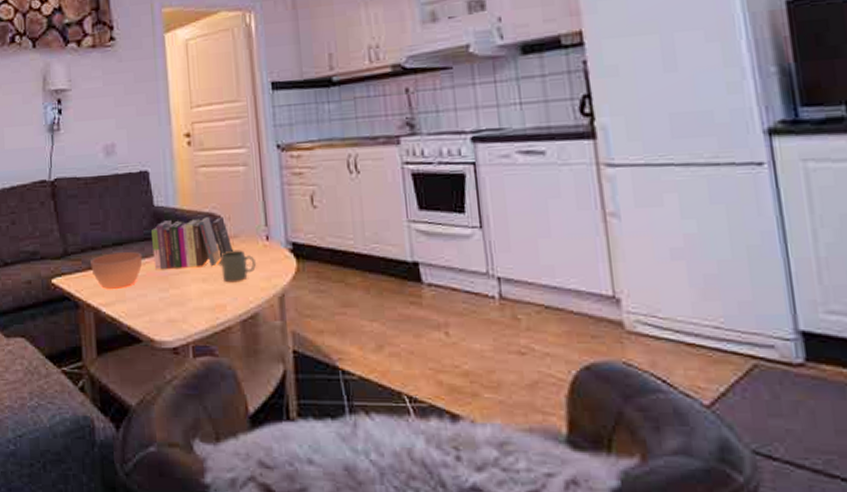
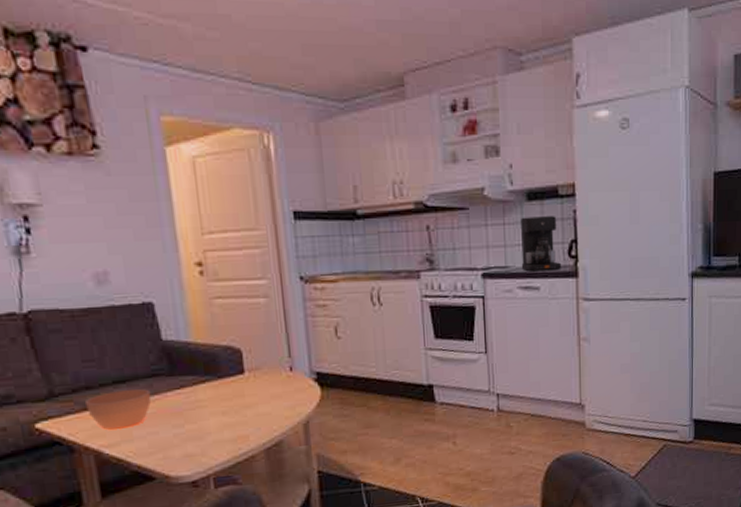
books: present [152,216,233,270] -> none [161,349,255,407]
mug: present [220,250,256,283] -> none [241,381,279,414]
coffee maker: none [516,69,573,134] -> present [521,216,562,272]

